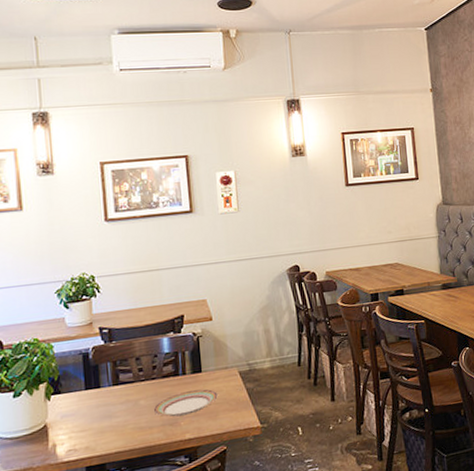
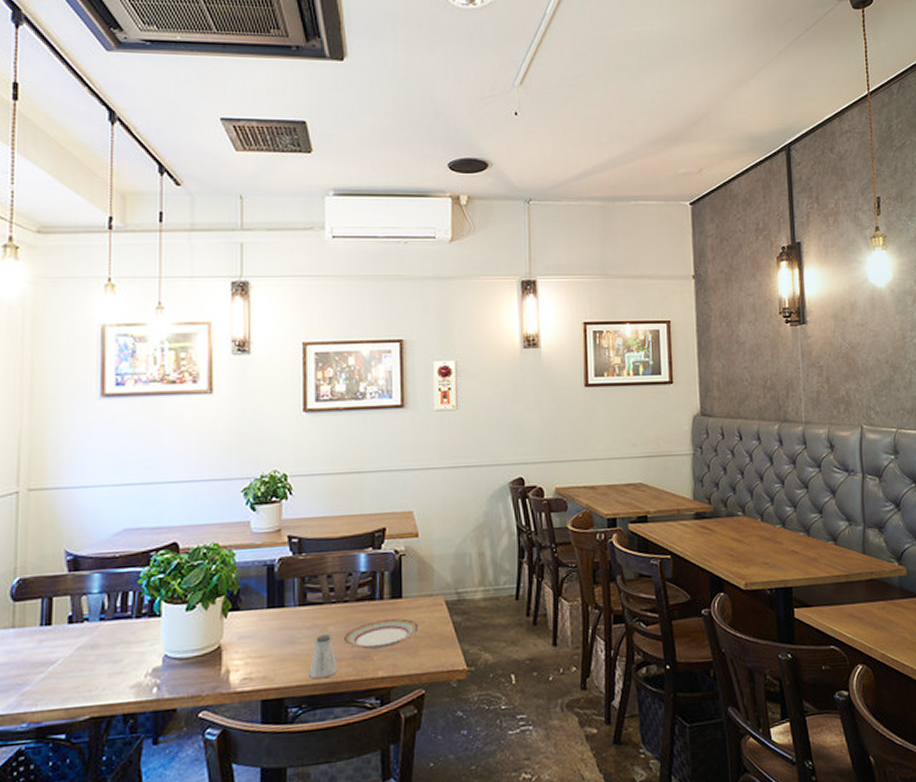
saltshaker: none [126,407,151,446] -> present [309,635,338,679]

